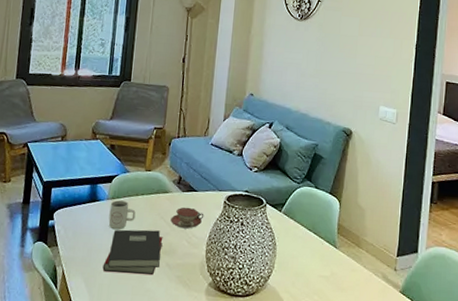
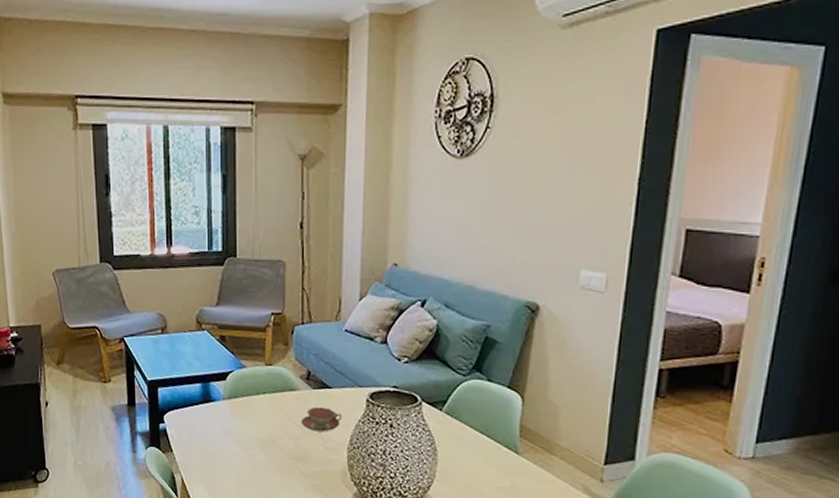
hardback book: present [102,229,163,274] -> none [226,433,294,483]
mug: present [108,200,136,230] -> none [227,400,258,434]

